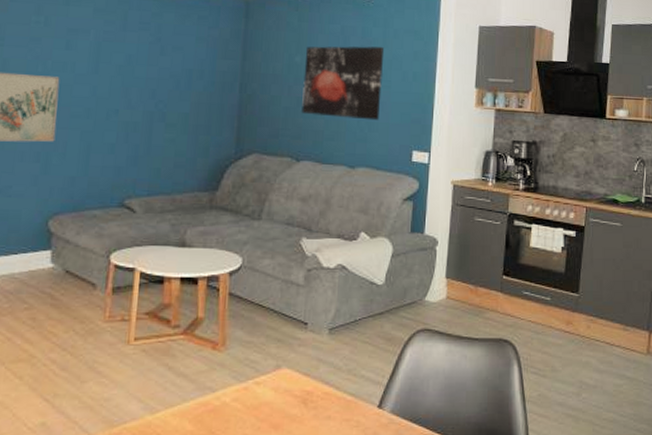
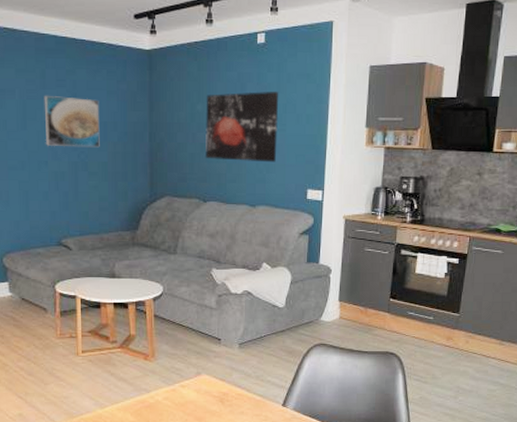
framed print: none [118,39,186,97] -> present [44,96,100,148]

